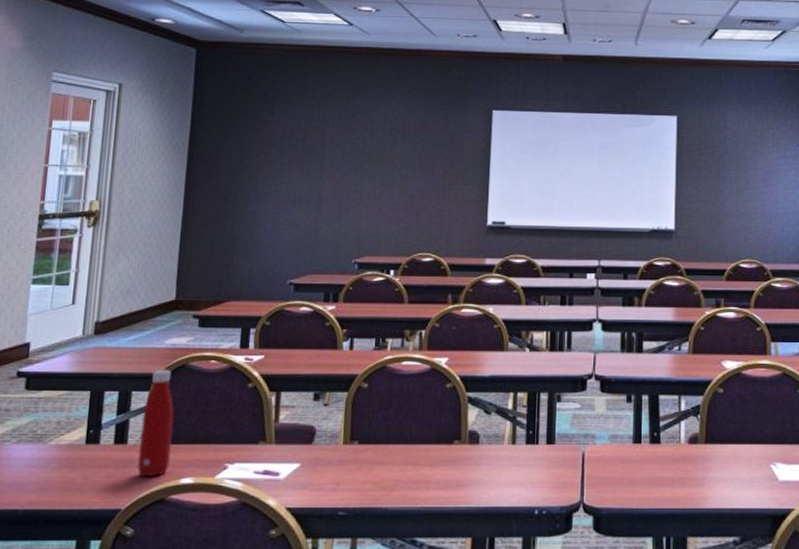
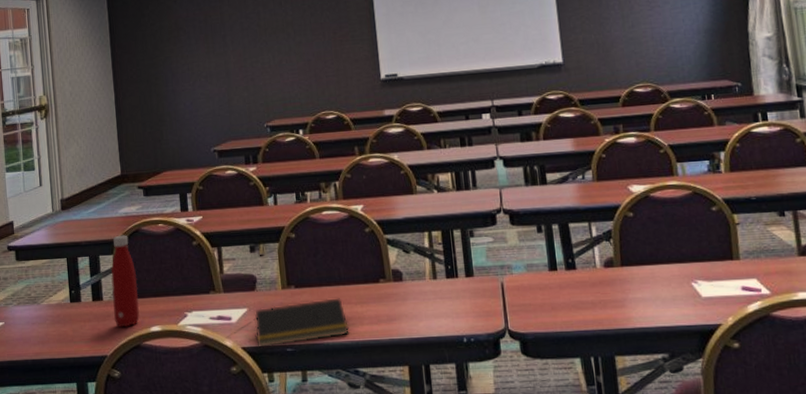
notepad: none [304,458,413,509] -> present [254,298,349,348]

